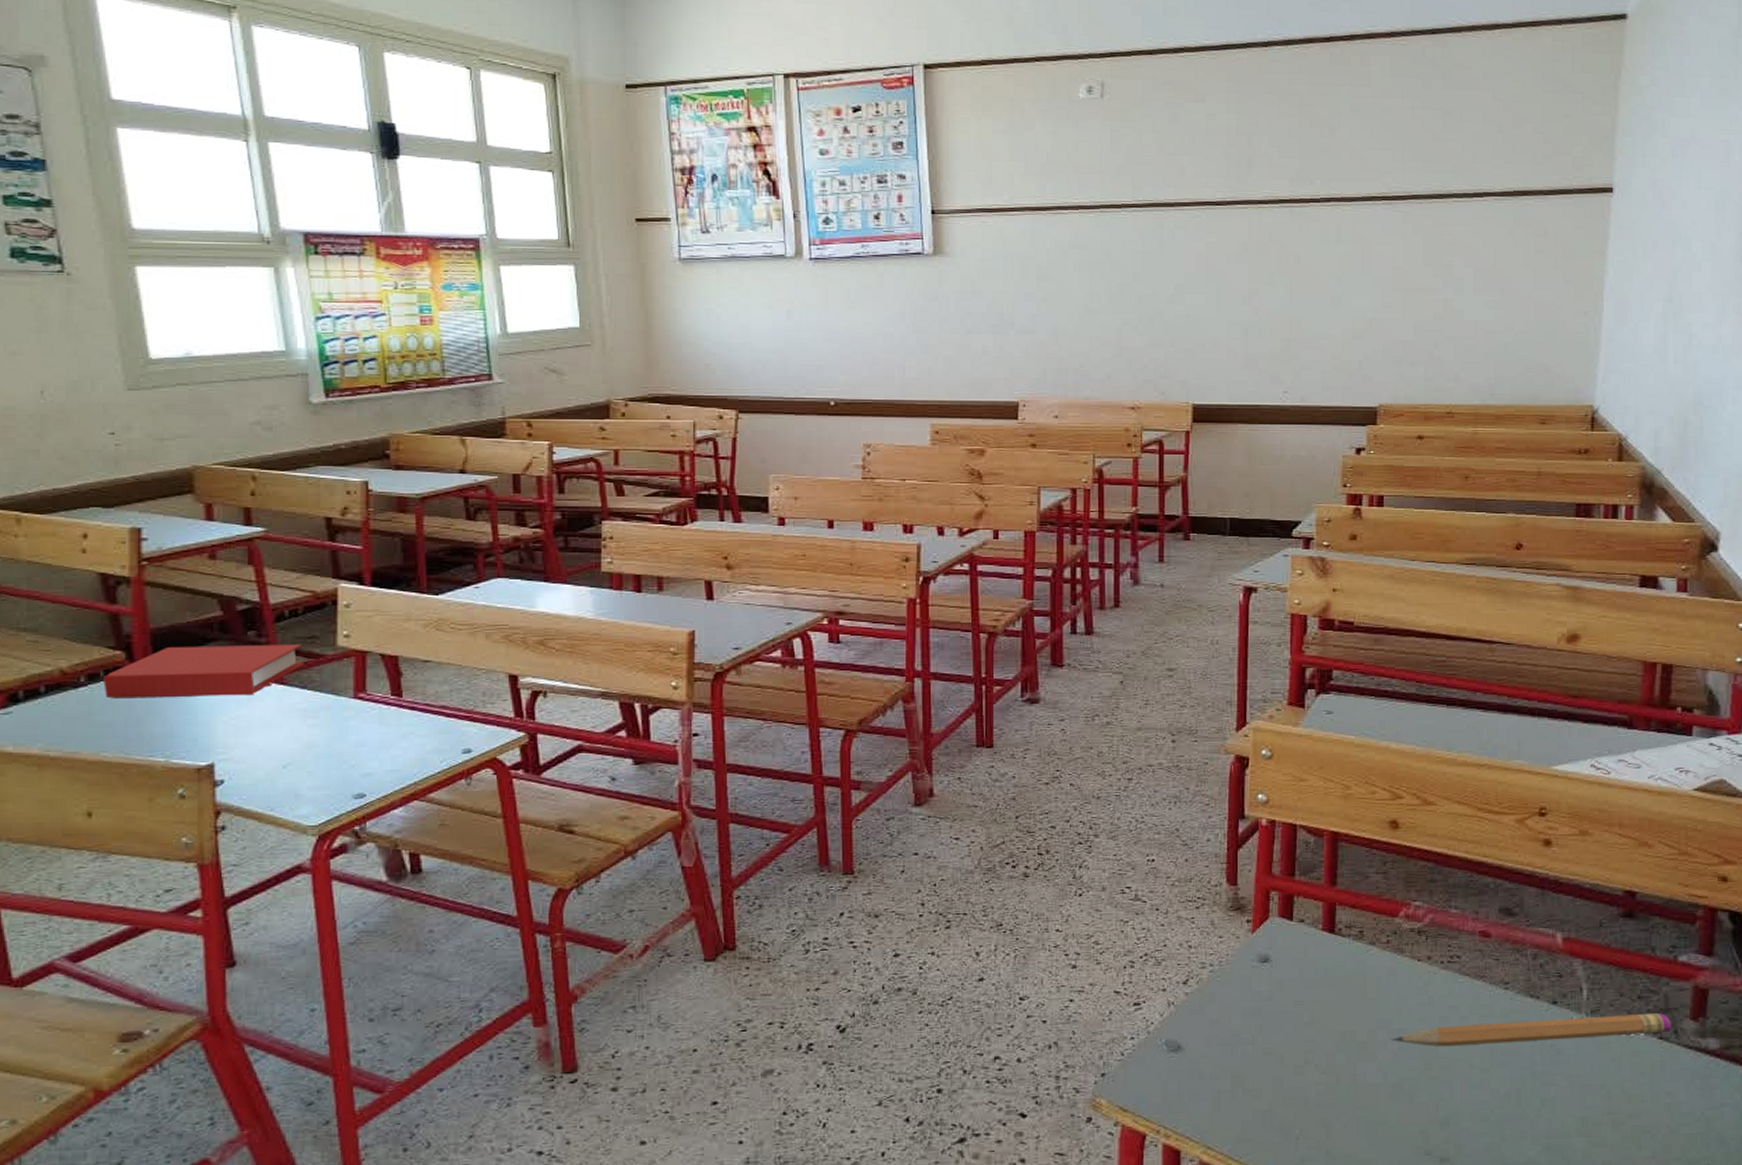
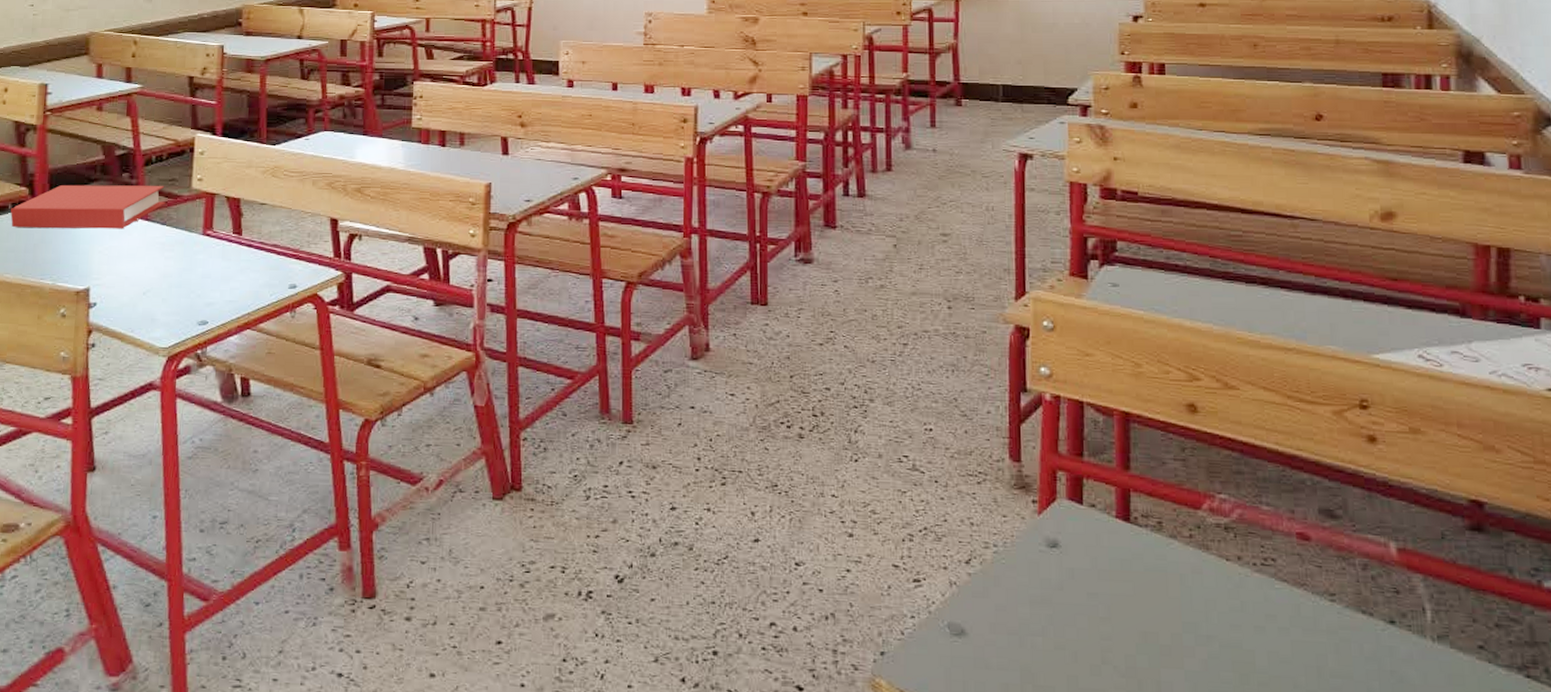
pencil: present [1391,1012,1671,1046] -> none [1199,637,1541,670]

